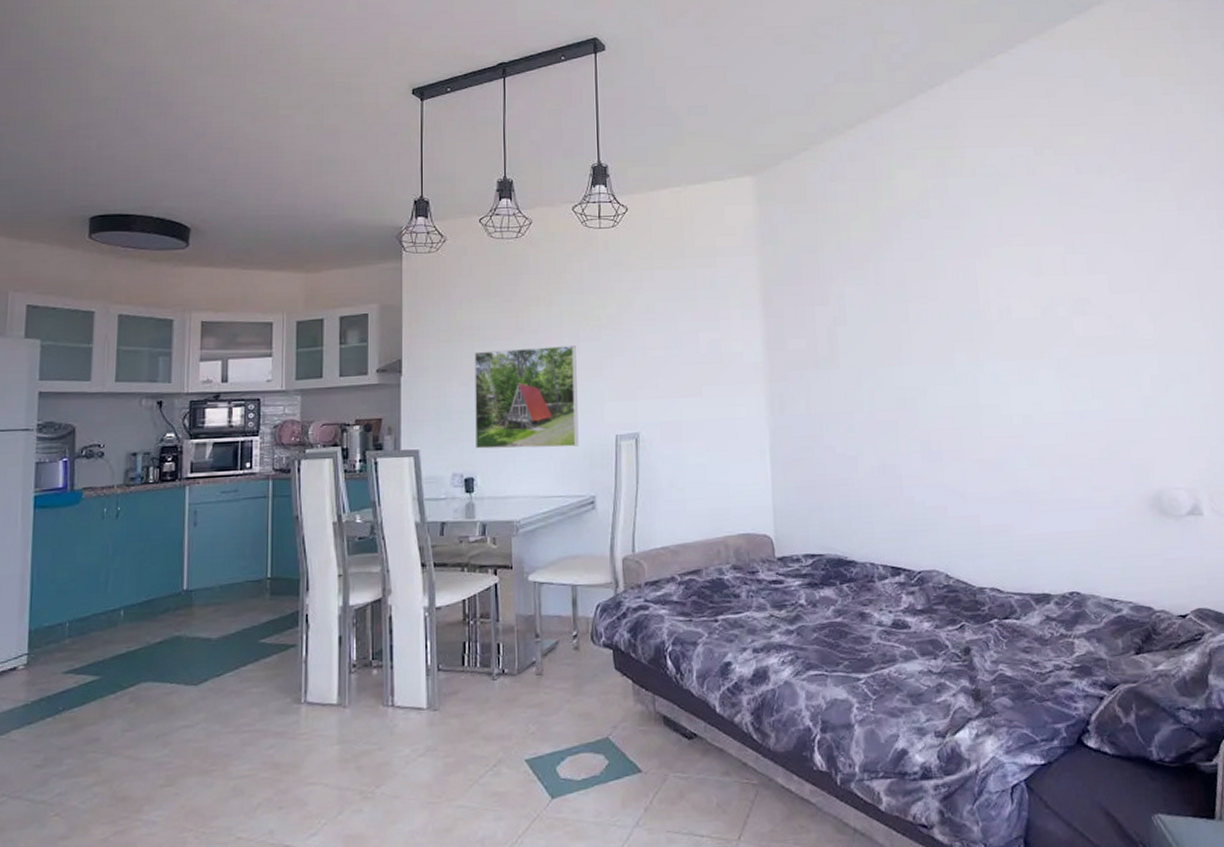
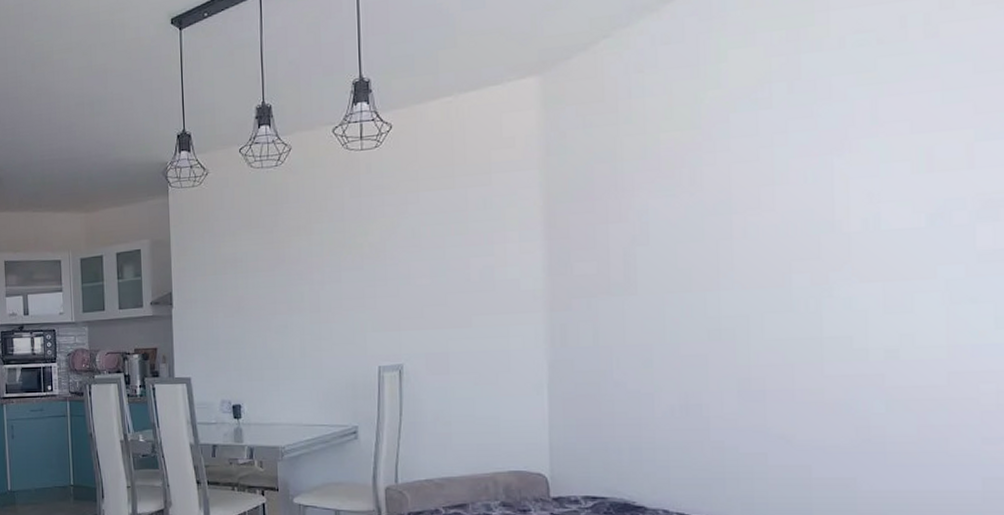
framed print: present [474,344,579,449] -> none [238,274,341,378]

